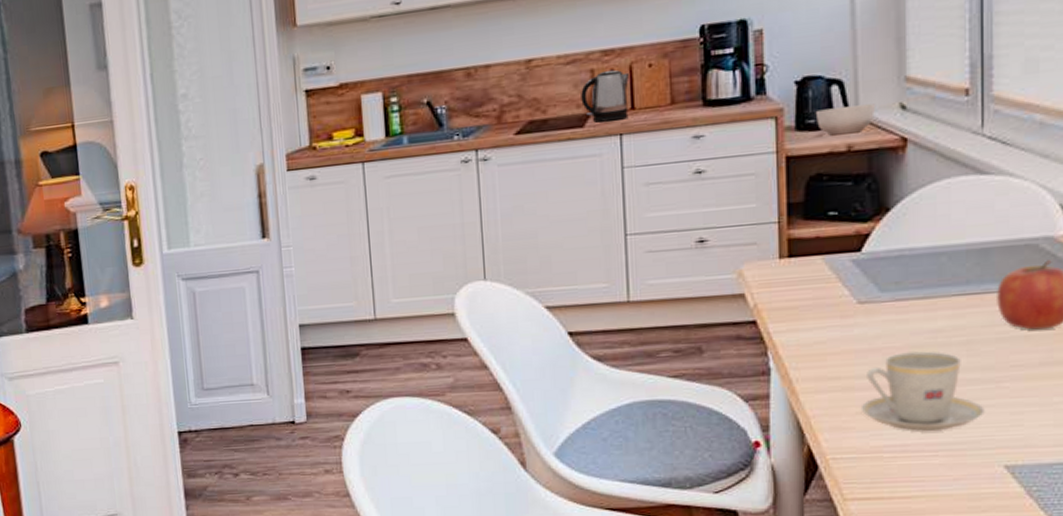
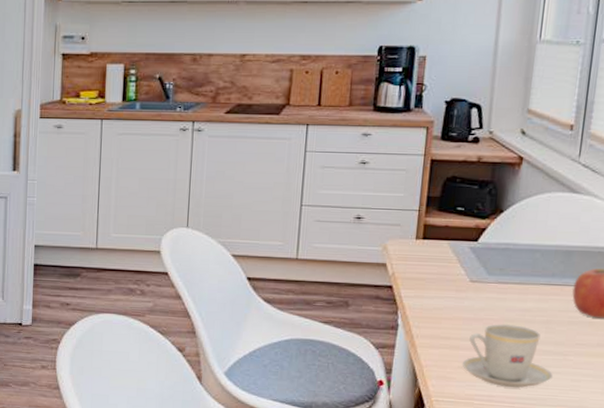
kettle: present [581,69,629,123] -> none [280,72,319,114]
bowl: present [815,104,876,137] -> none [457,126,504,149]

